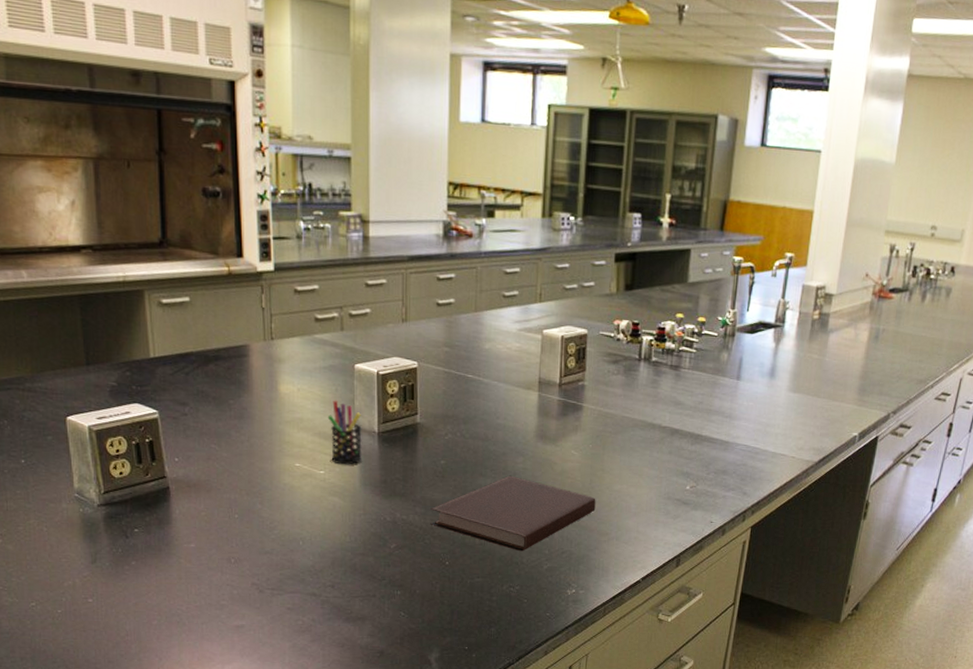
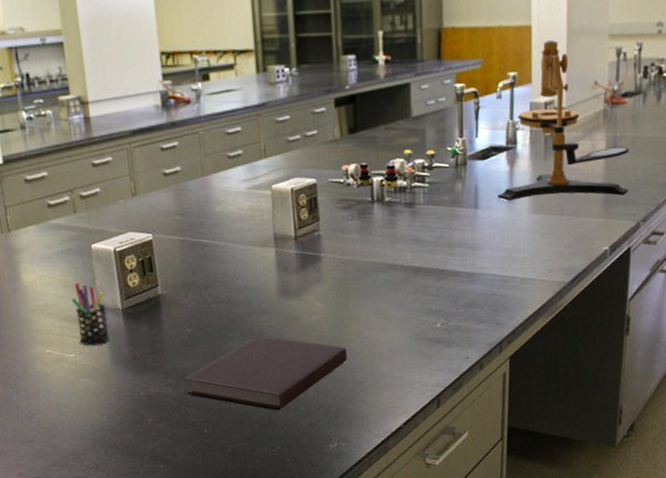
microscope: none [760,227,890,386] -> present [498,40,629,201]

